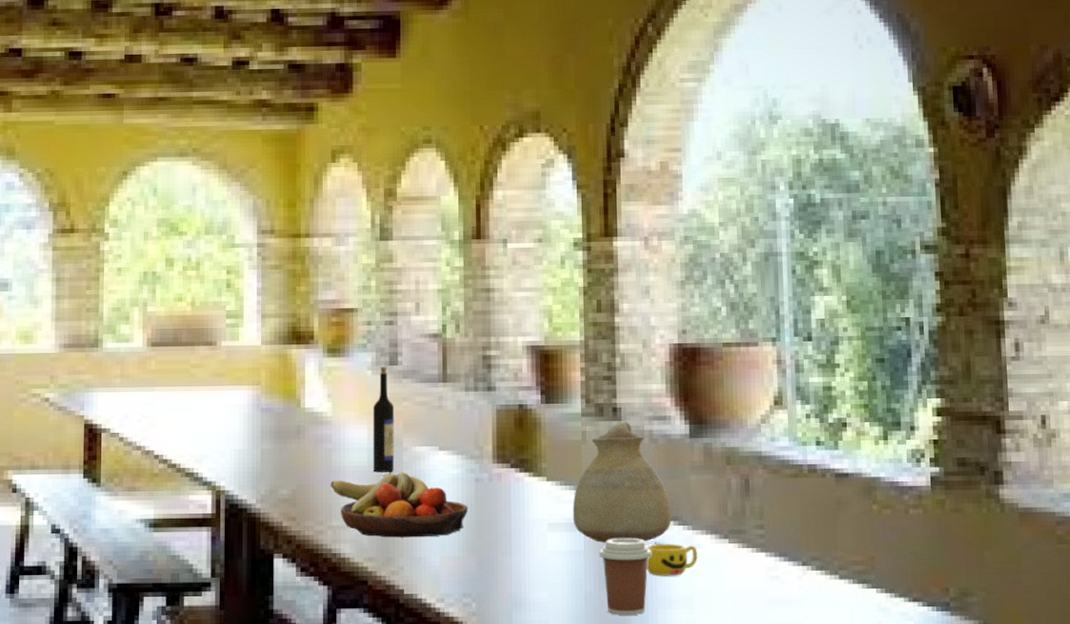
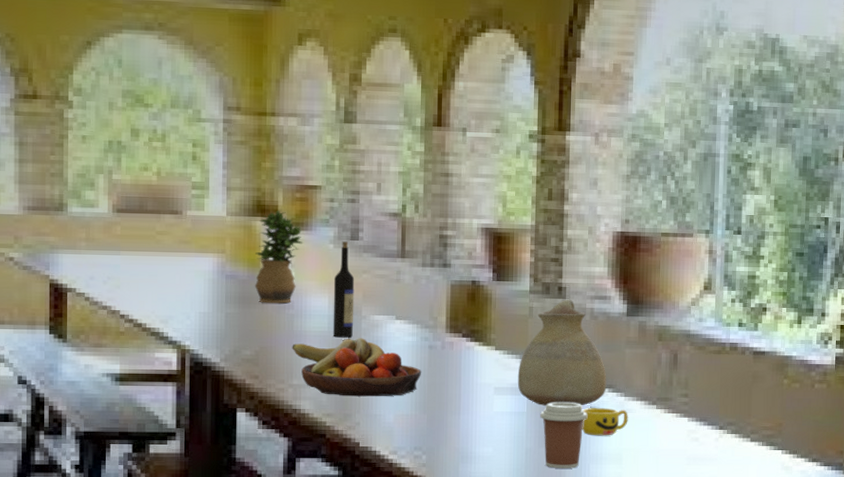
potted plant: none [290,336,339,437] -> present [254,210,302,304]

